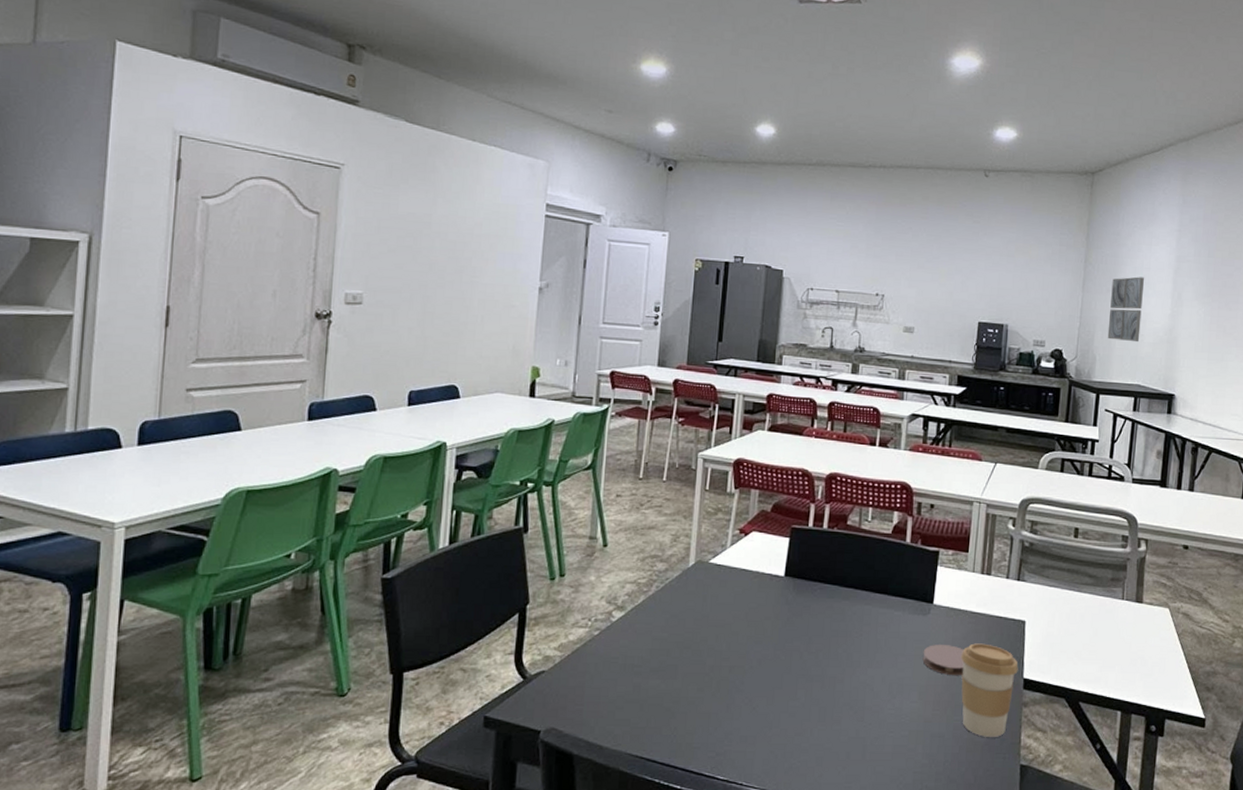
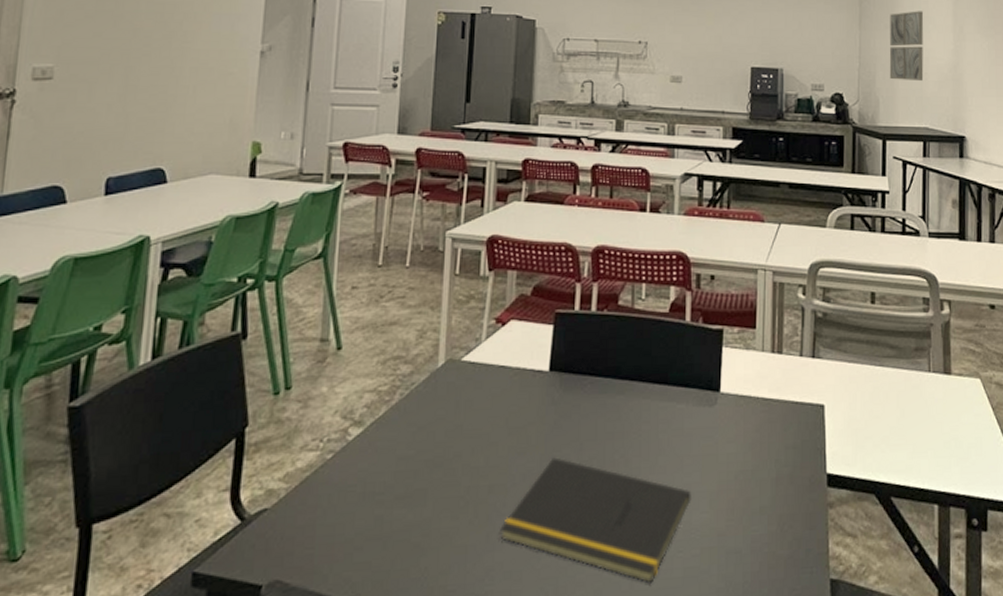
notepad: none [738,648,904,756] -> present [500,457,691,584]
coaster: present [922,644,965,676] -> none [711,439,759,477]
coffee cup: present [960,643,1018,737] -> none [754,435,820,549]

